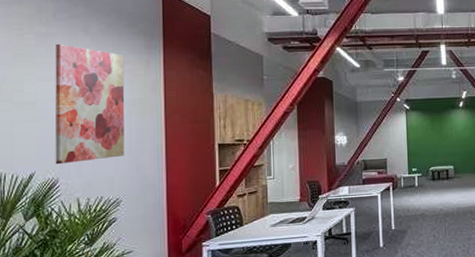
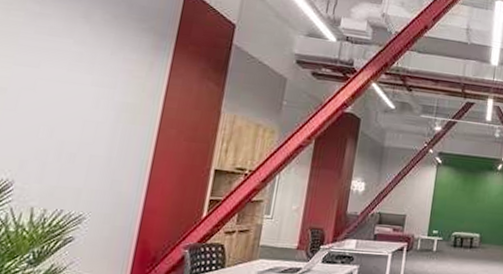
wall art: present [55,43,125,165] -> none [14,26,126,167]

